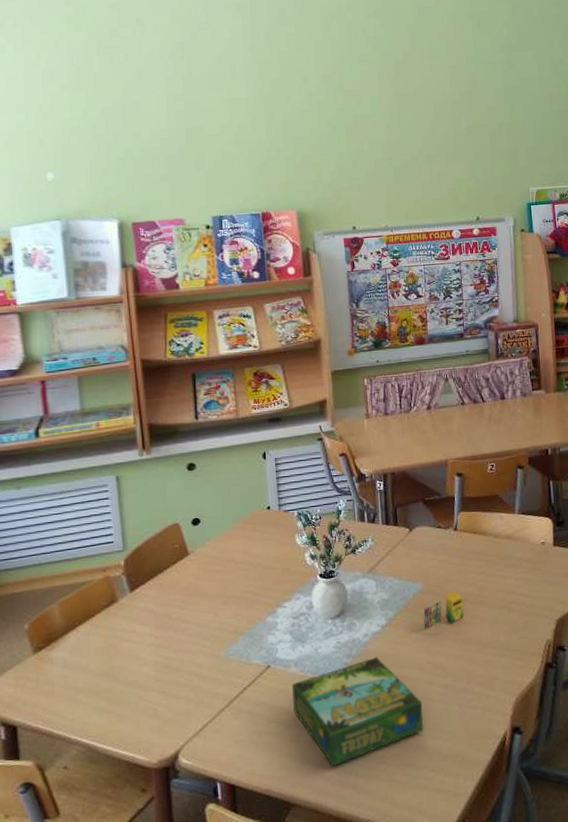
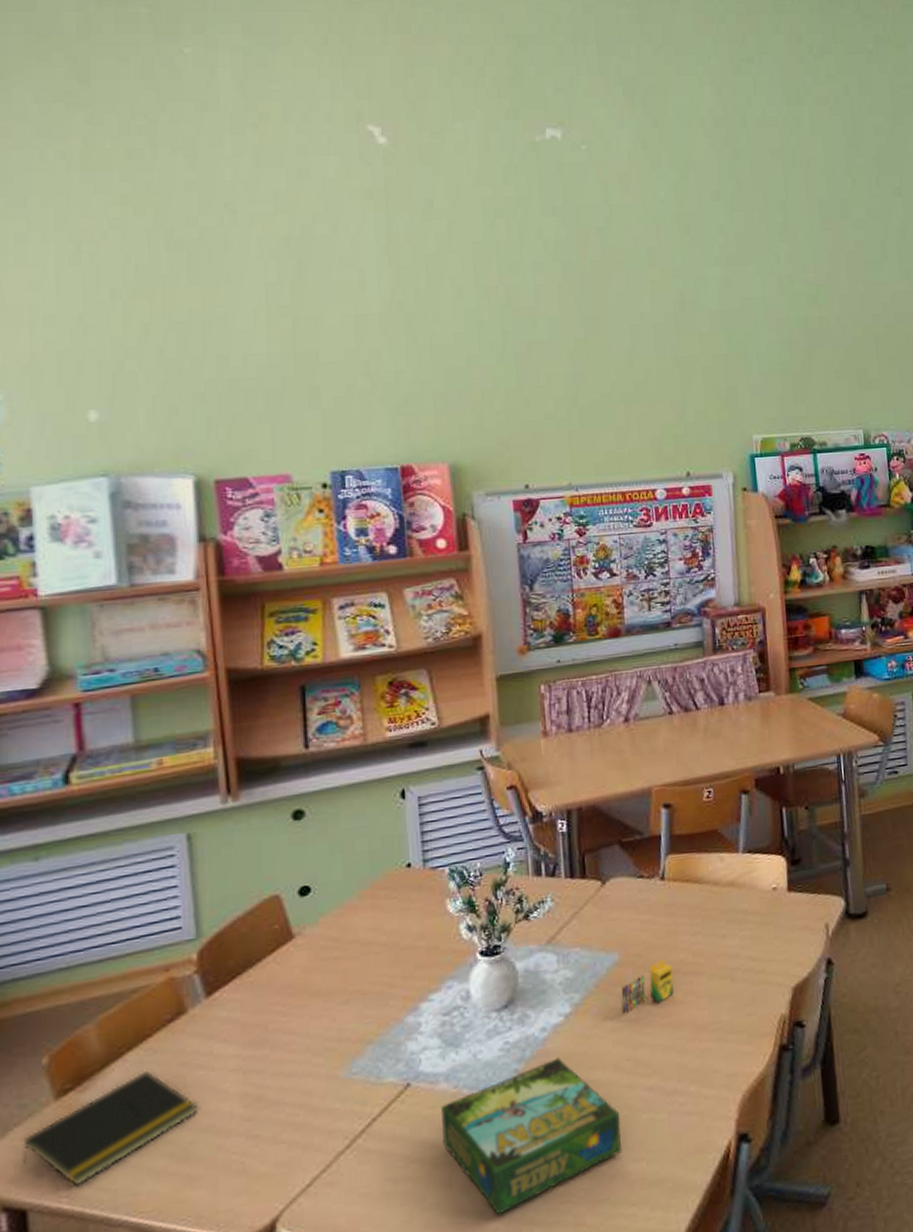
notepad: none [13,639,126,714] -> present [23,1070,198,1187]

